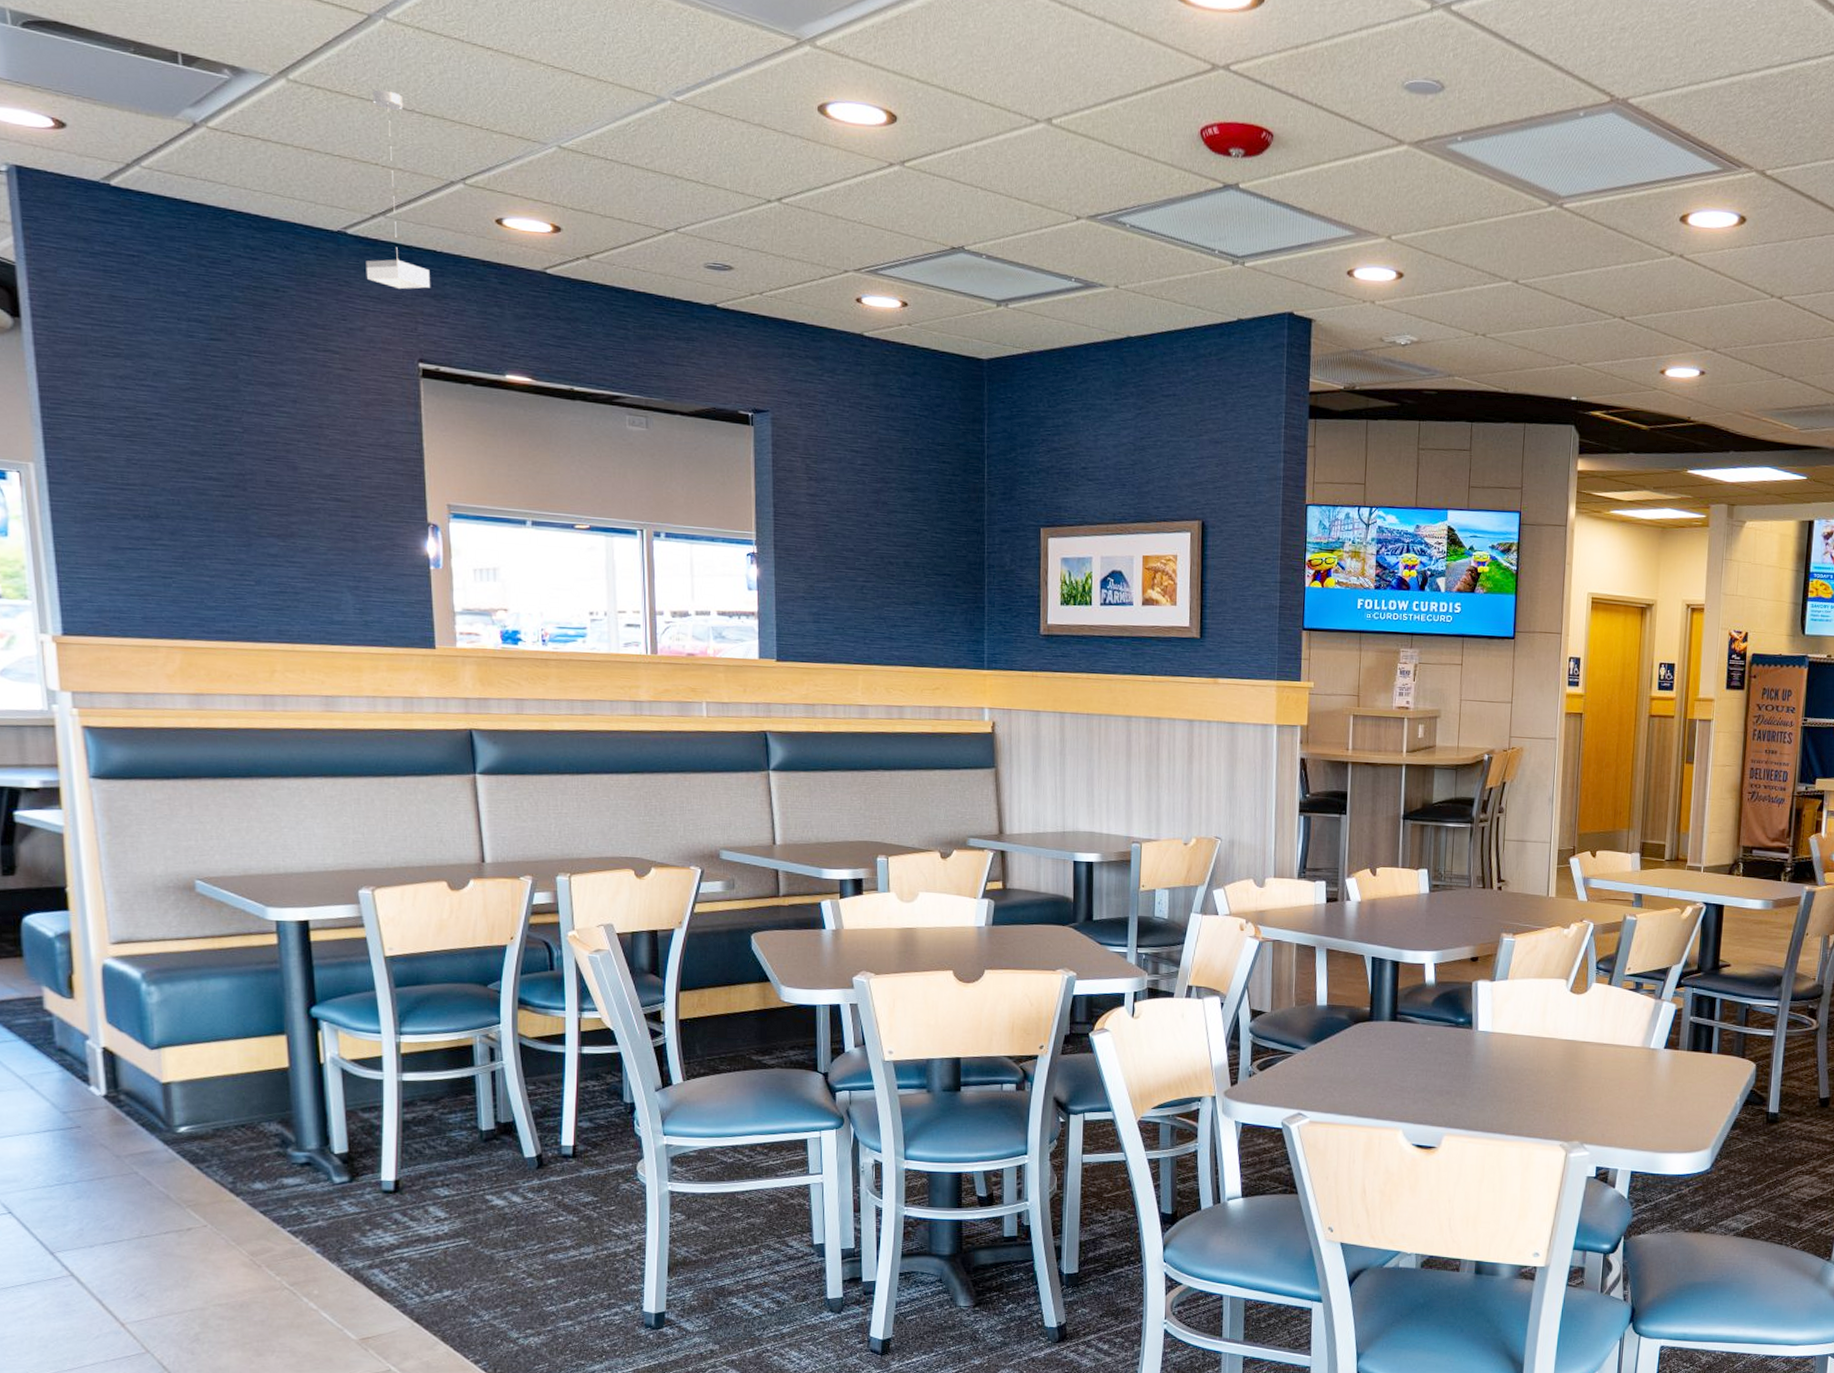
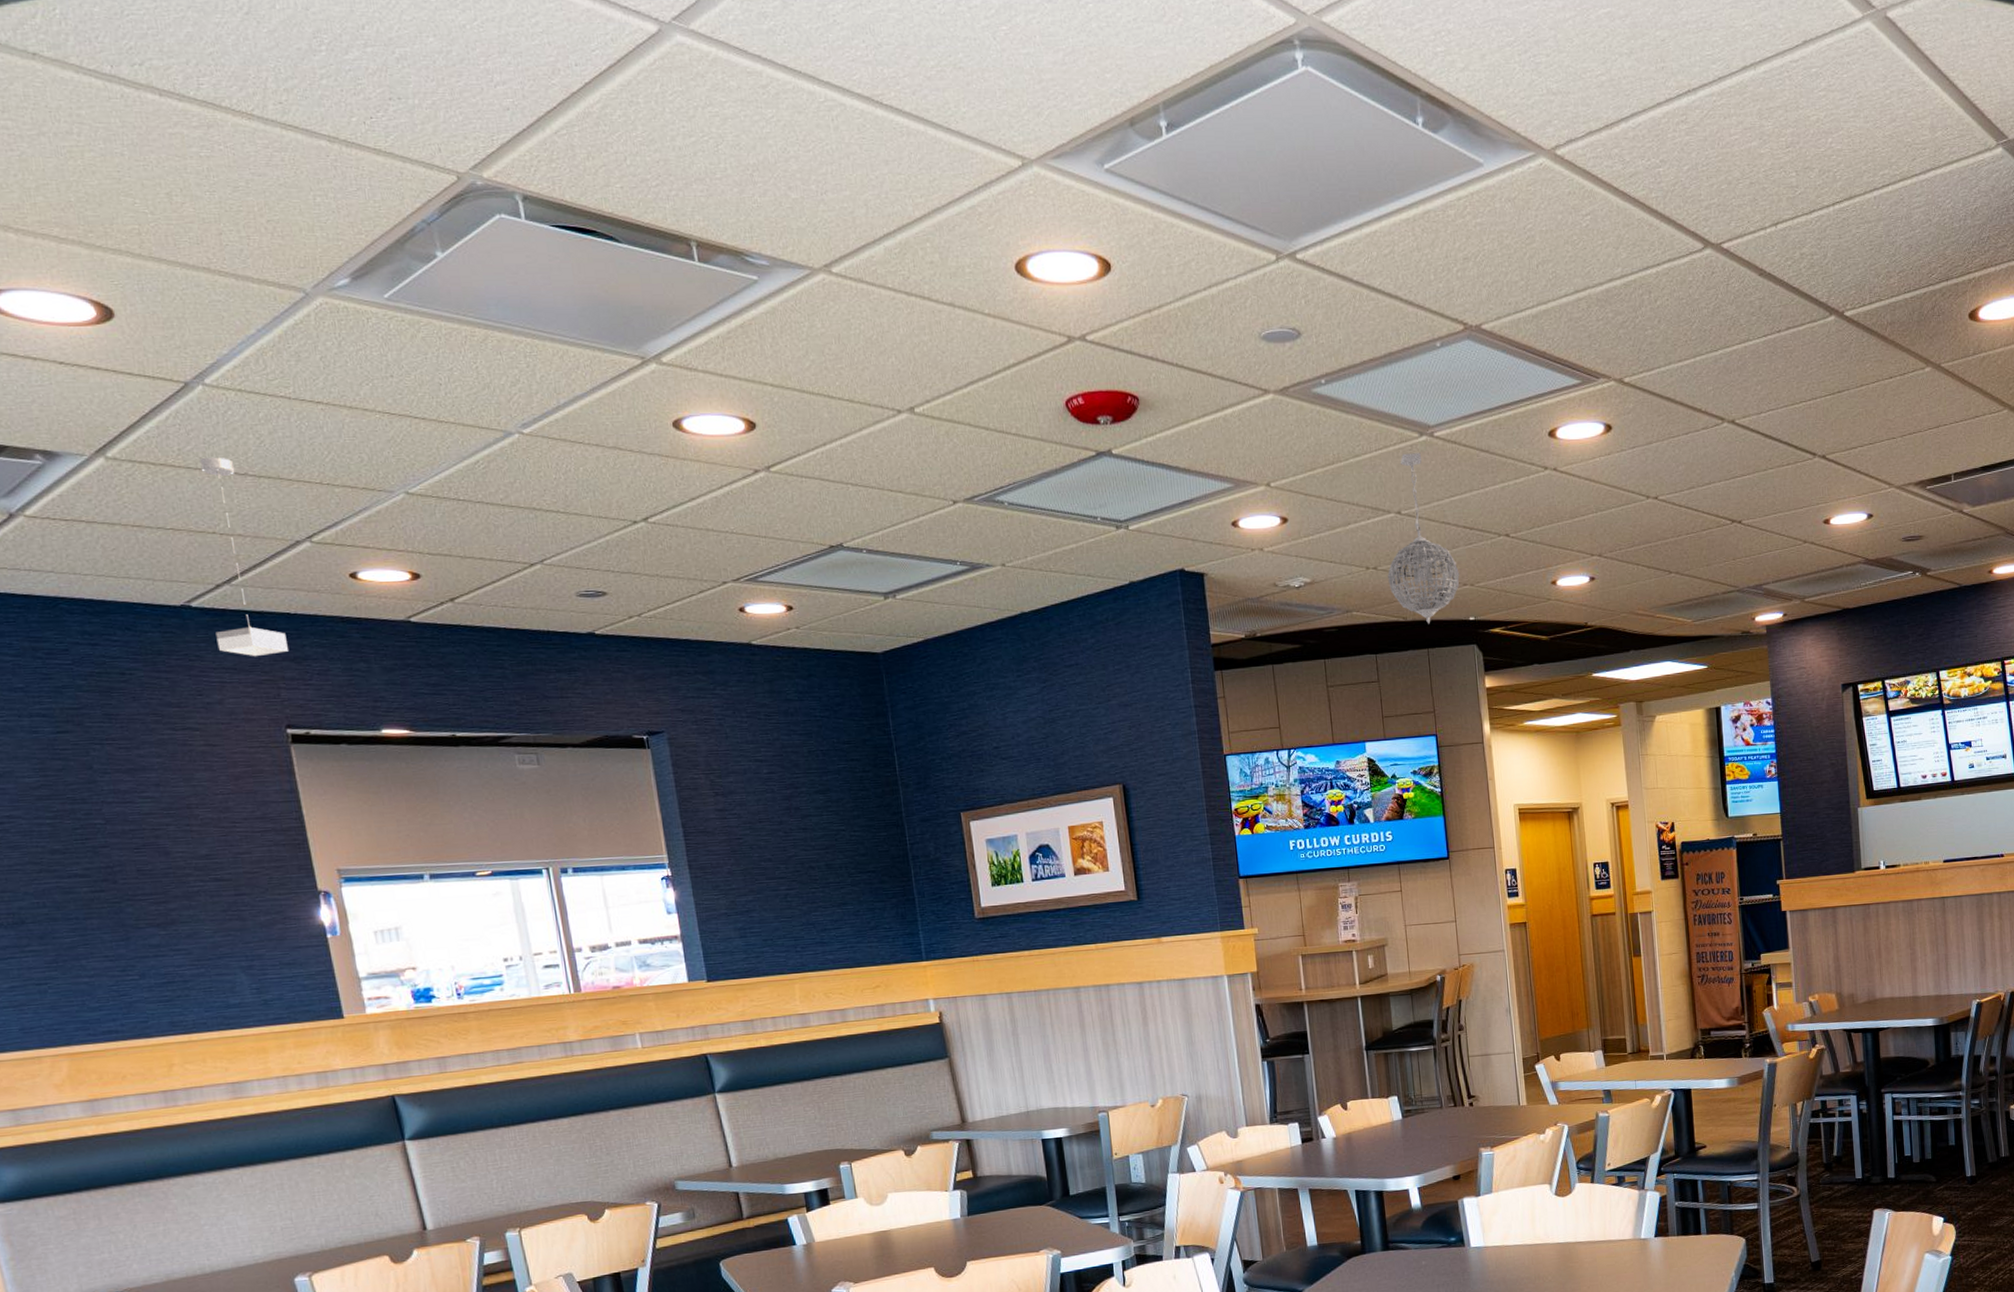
pendant light: none [1495,221,1568,399] -> present [1388,453,1460,625]

